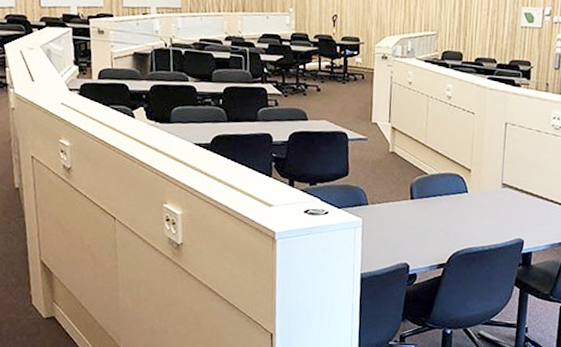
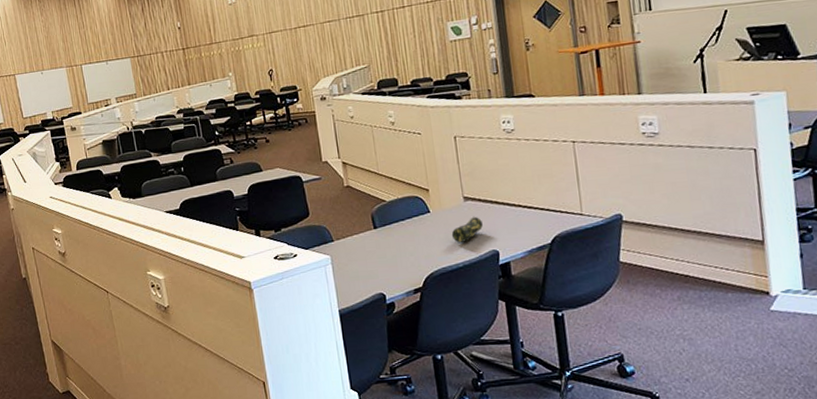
pencil case: none [483,203,515,227] -> present [451,216,483,243]

